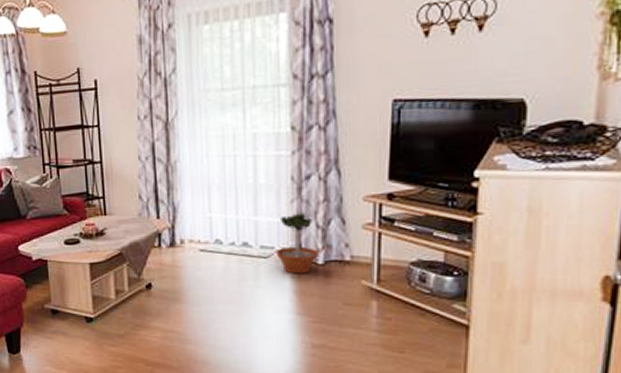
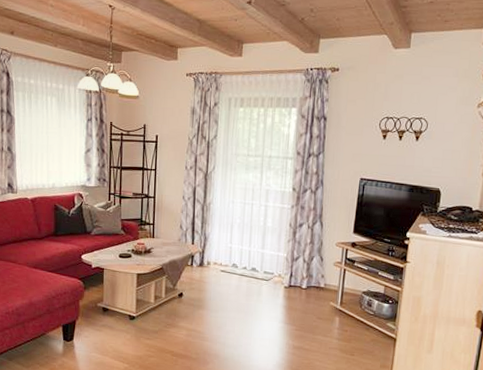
potted tree: present [275,205,318,274] -> none [274,245,303,295]

